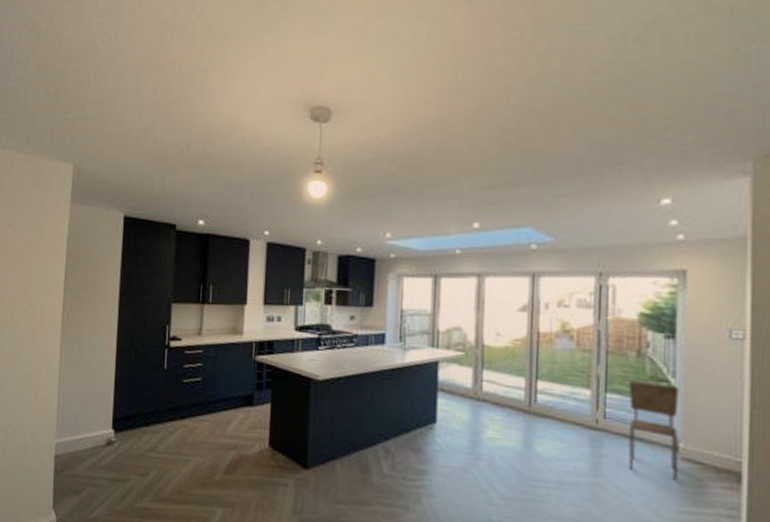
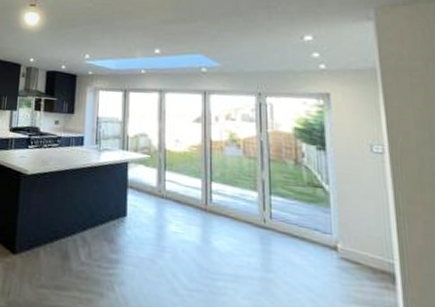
dining chair: present [628,380,680,482] -> none [289,185,340,280]

